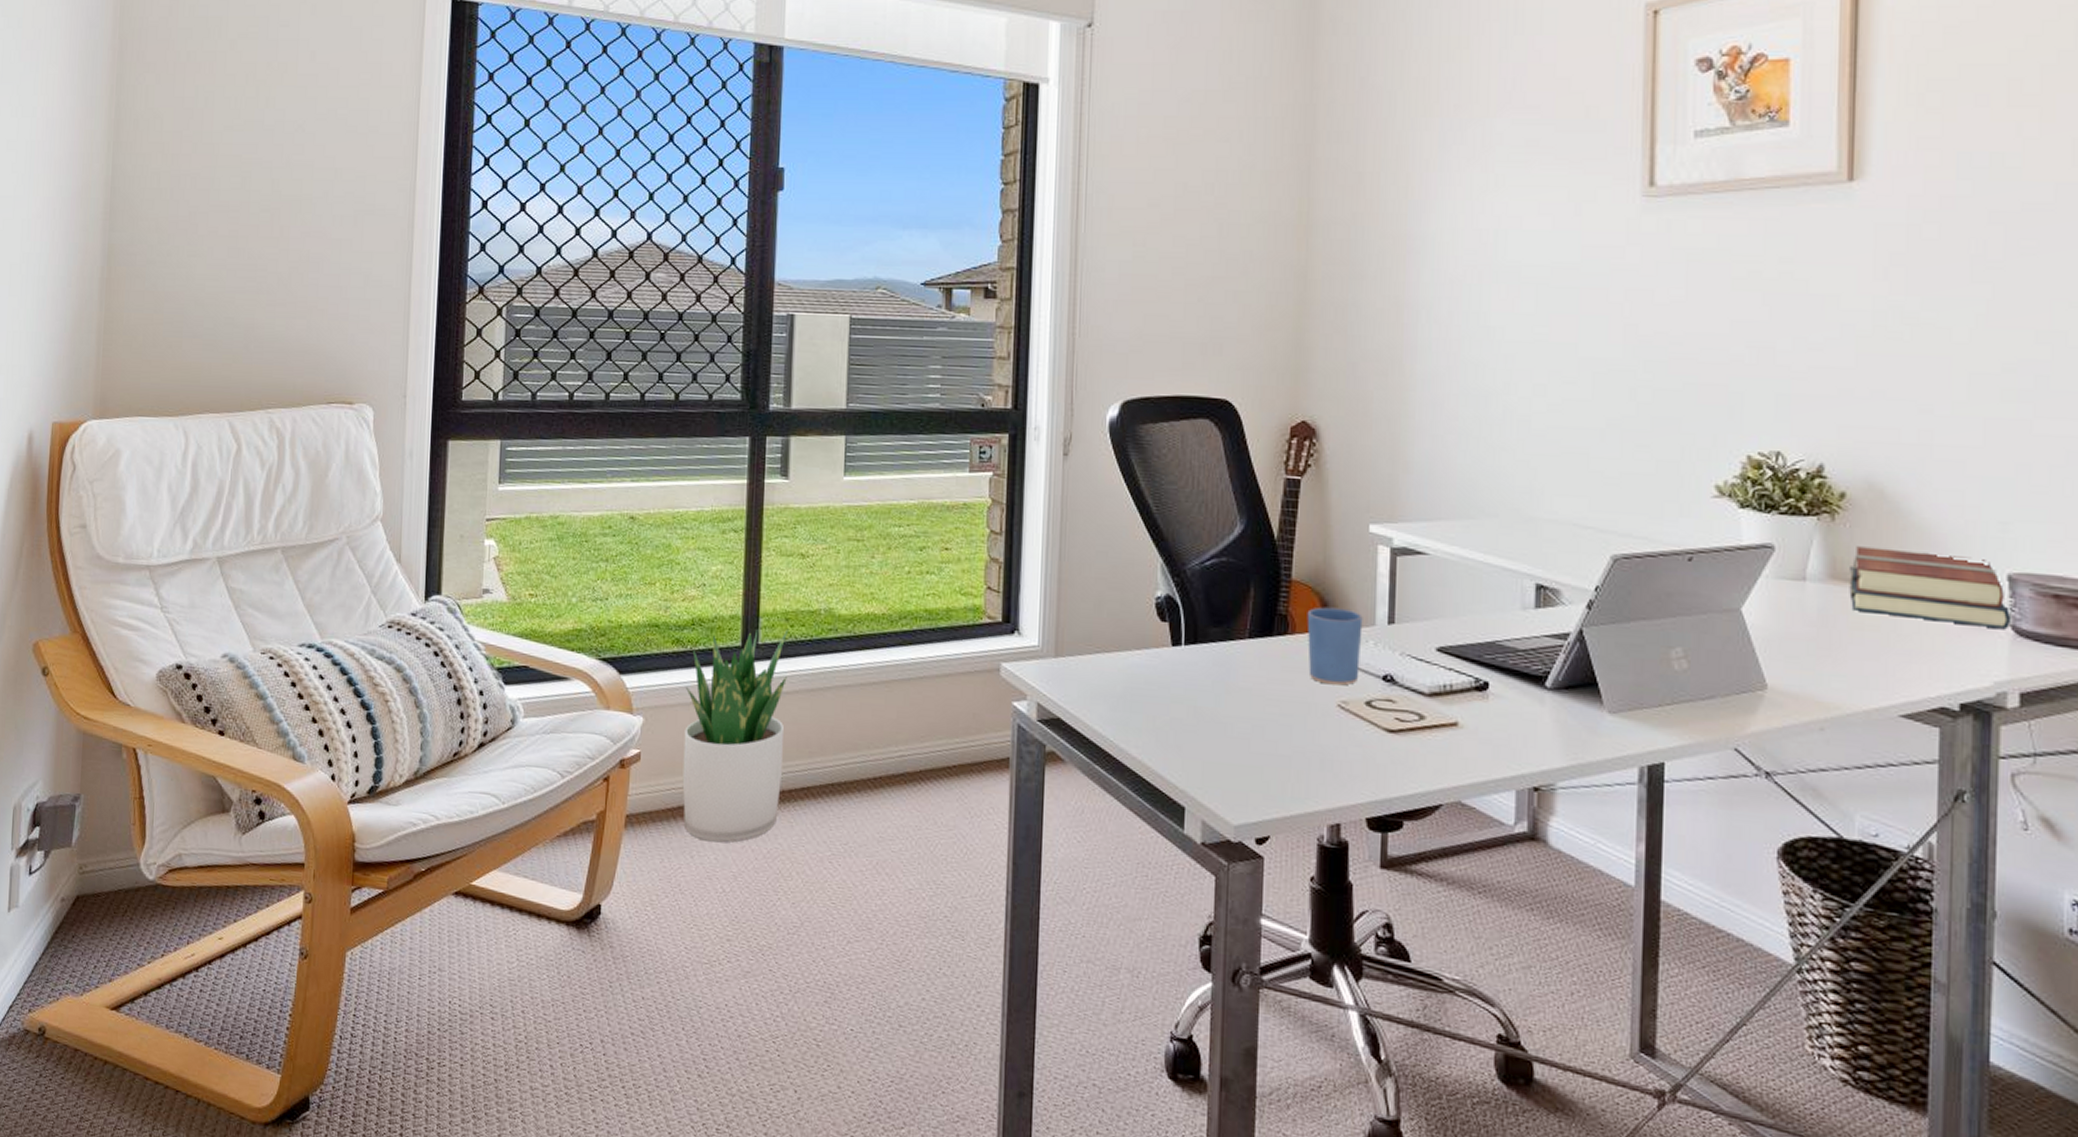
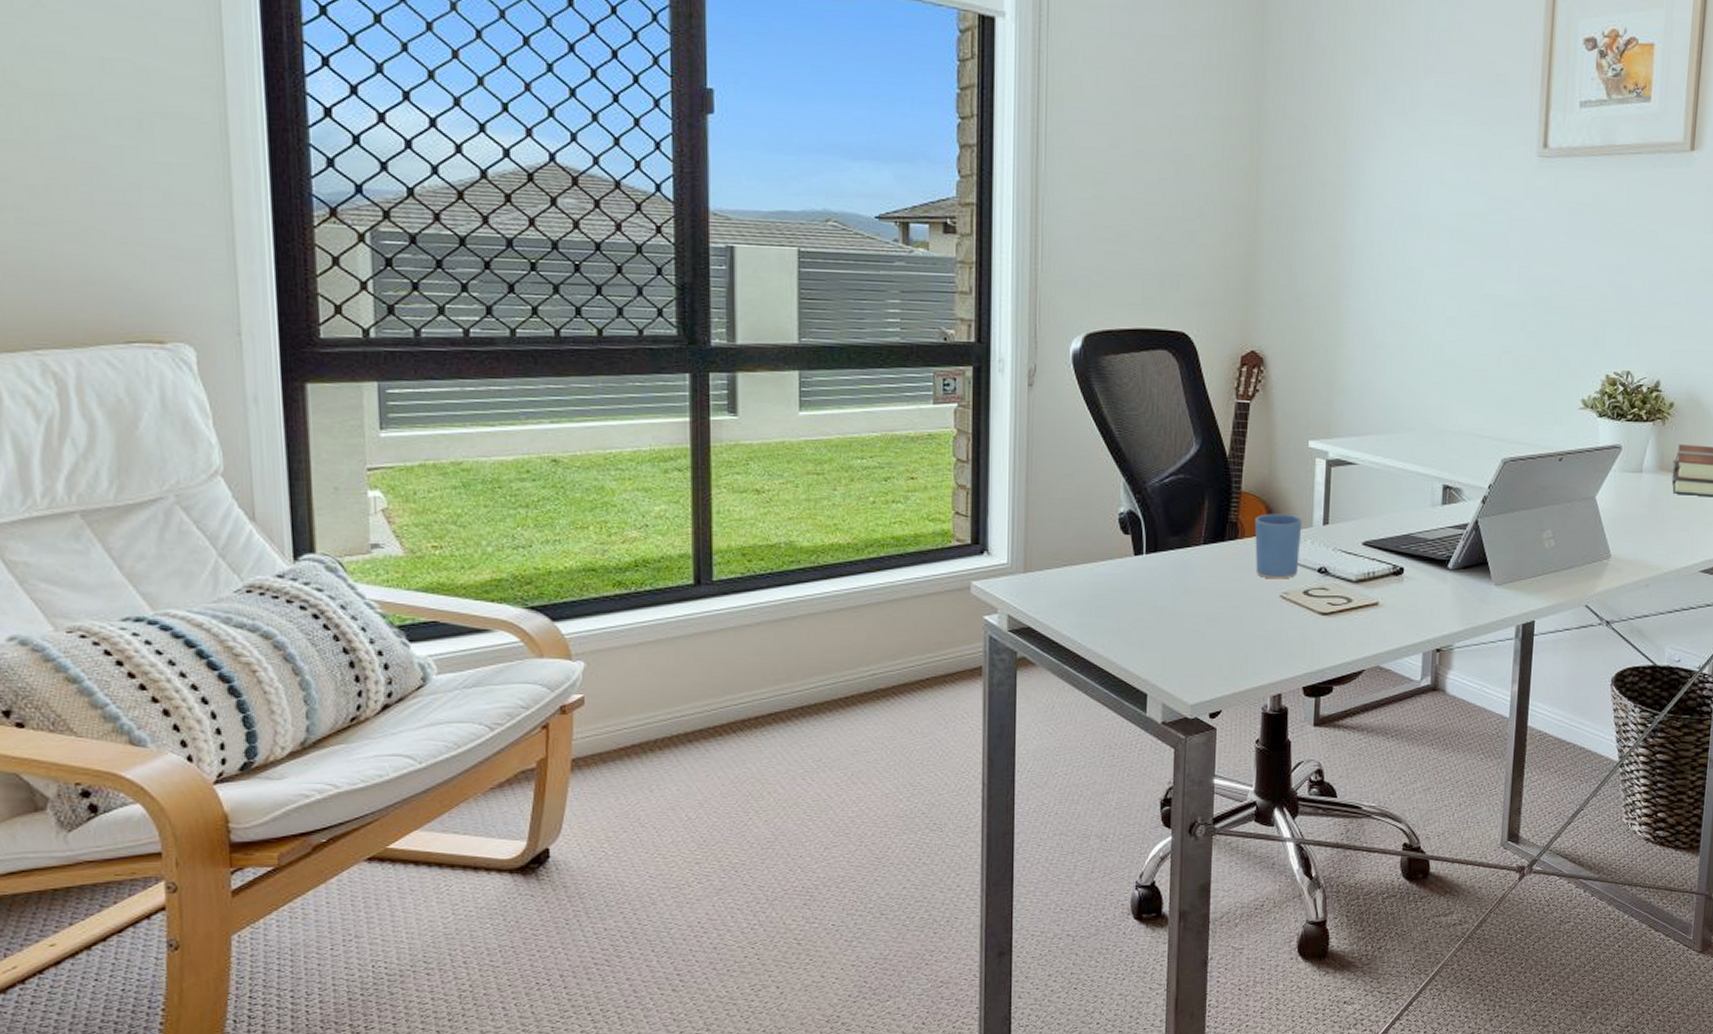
planter: present [682,628,789,843] -> none [633,563,748,774]

